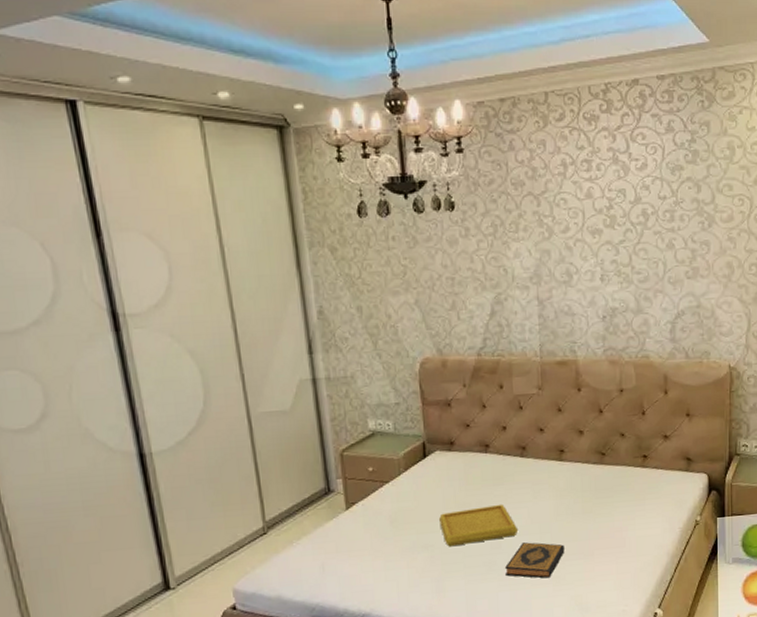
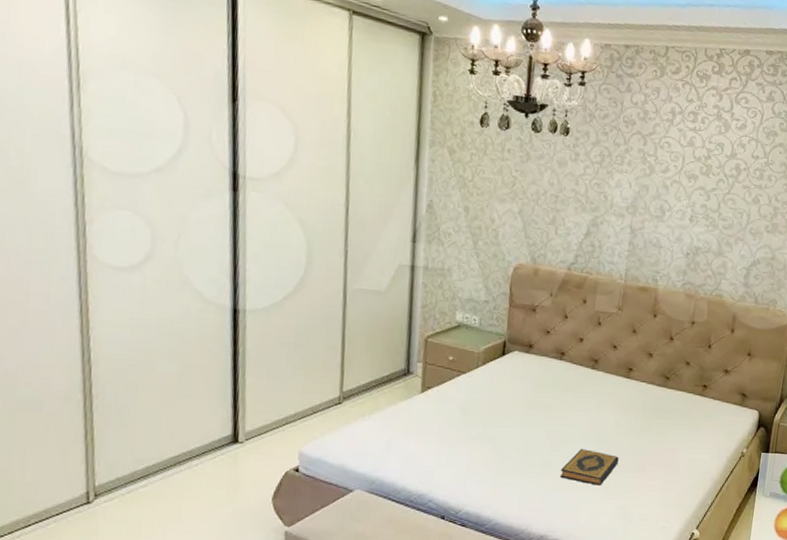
serving tray: present [438,504,519,547] -> none [506,409,579,443]

